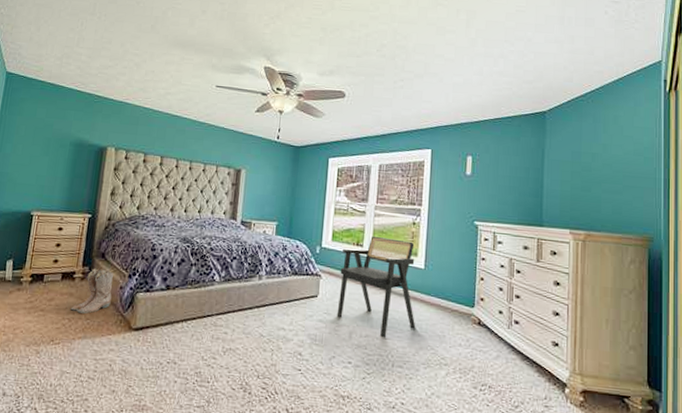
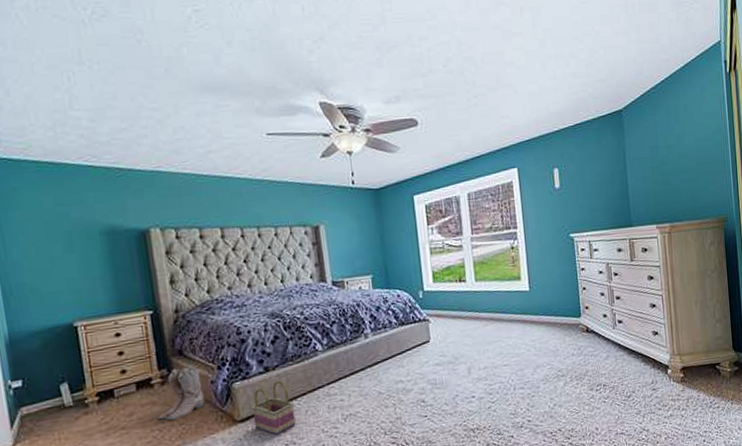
basket: none [146,300,183,352] -> present [251,380,296,436]
armchair: present [336,235,416,338] -> none [446,266,530,366]

